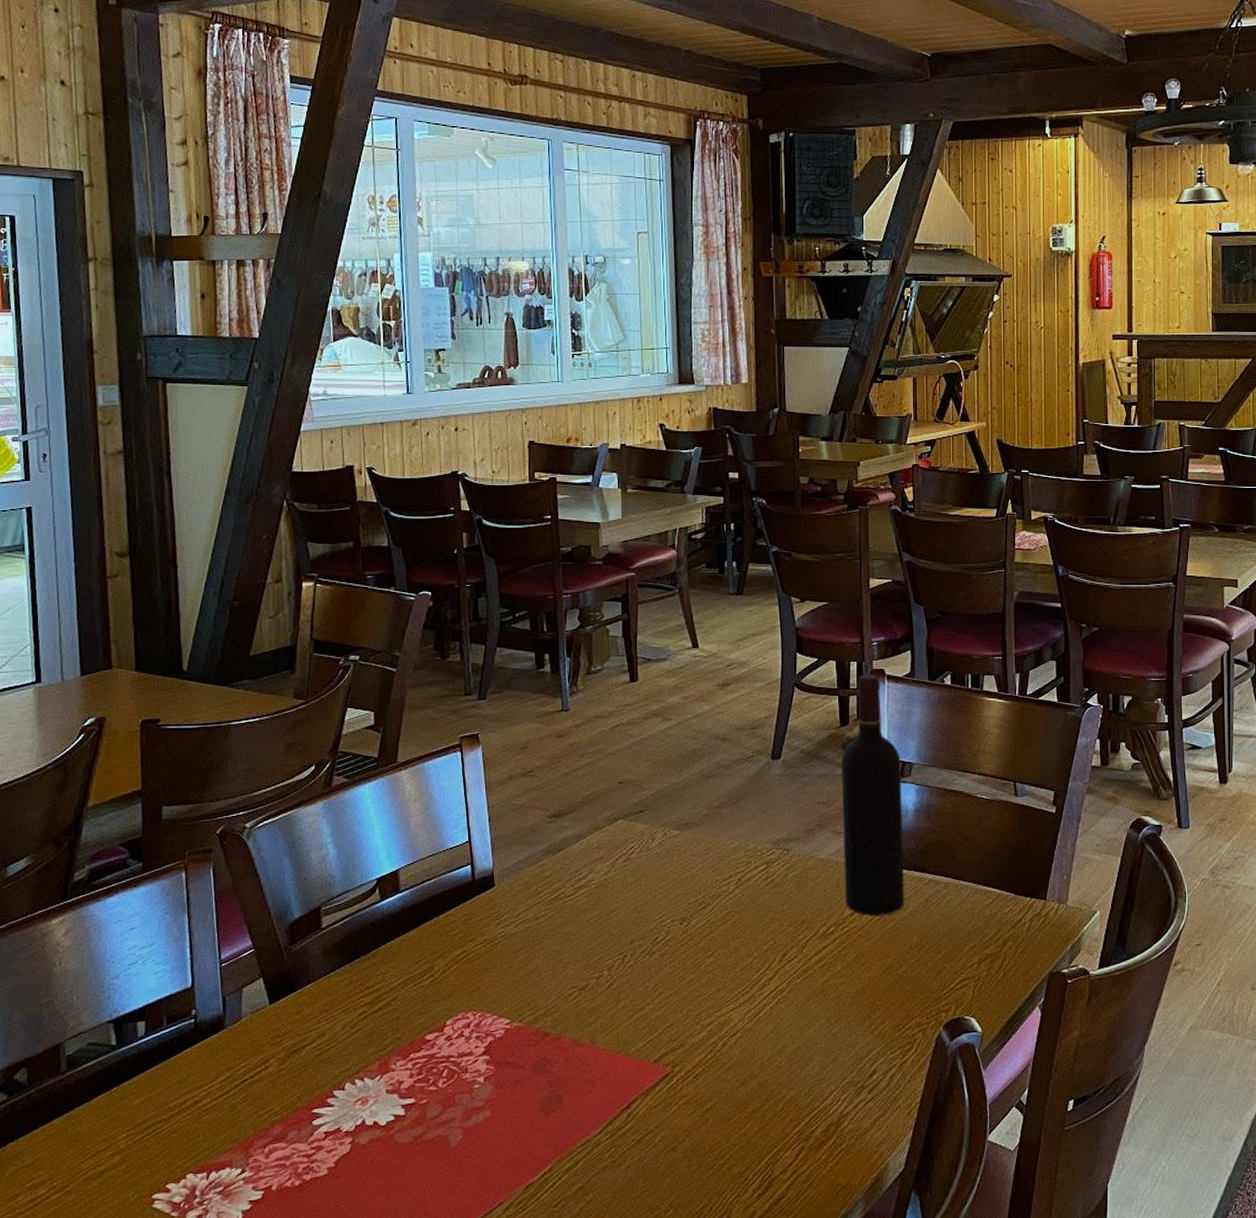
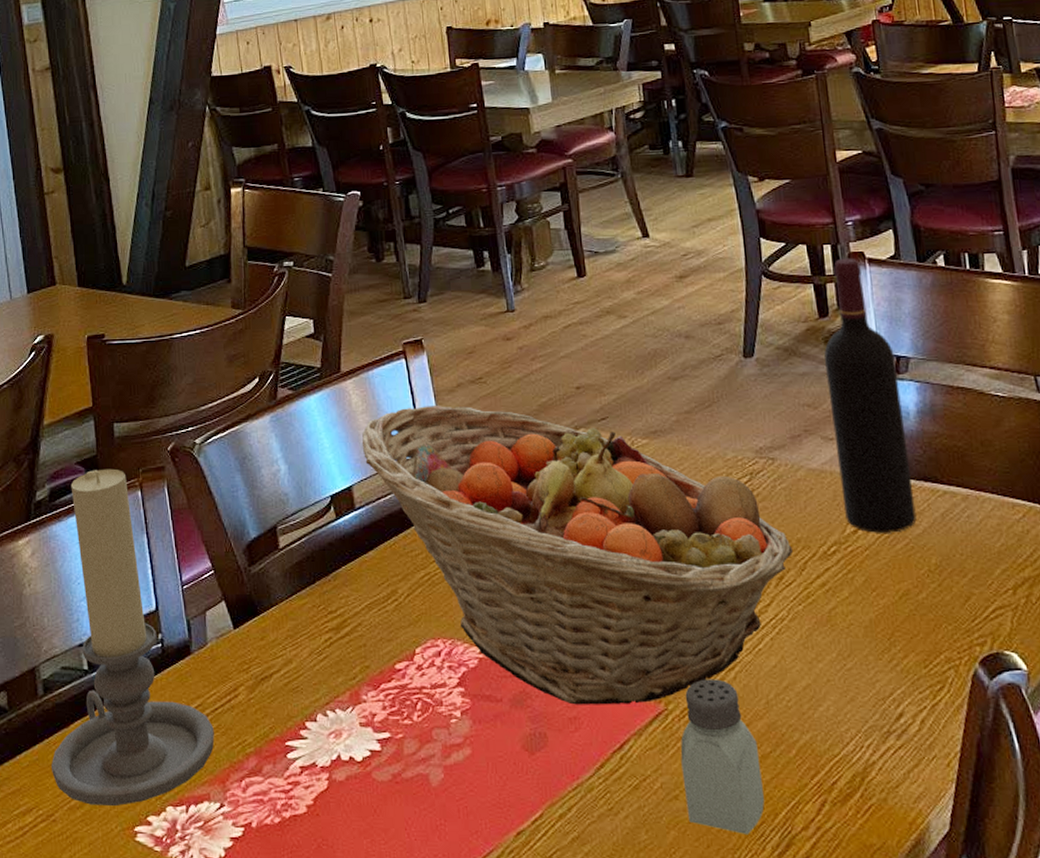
candle holder: none [69,850,241,1176] -> present [50,468,215,807]
fruit basket: none [411,795,798,1069] -> present [362,404,794,705]
saltshaker: none [681,1044,750,1180] -> present [680,679,764,836]

